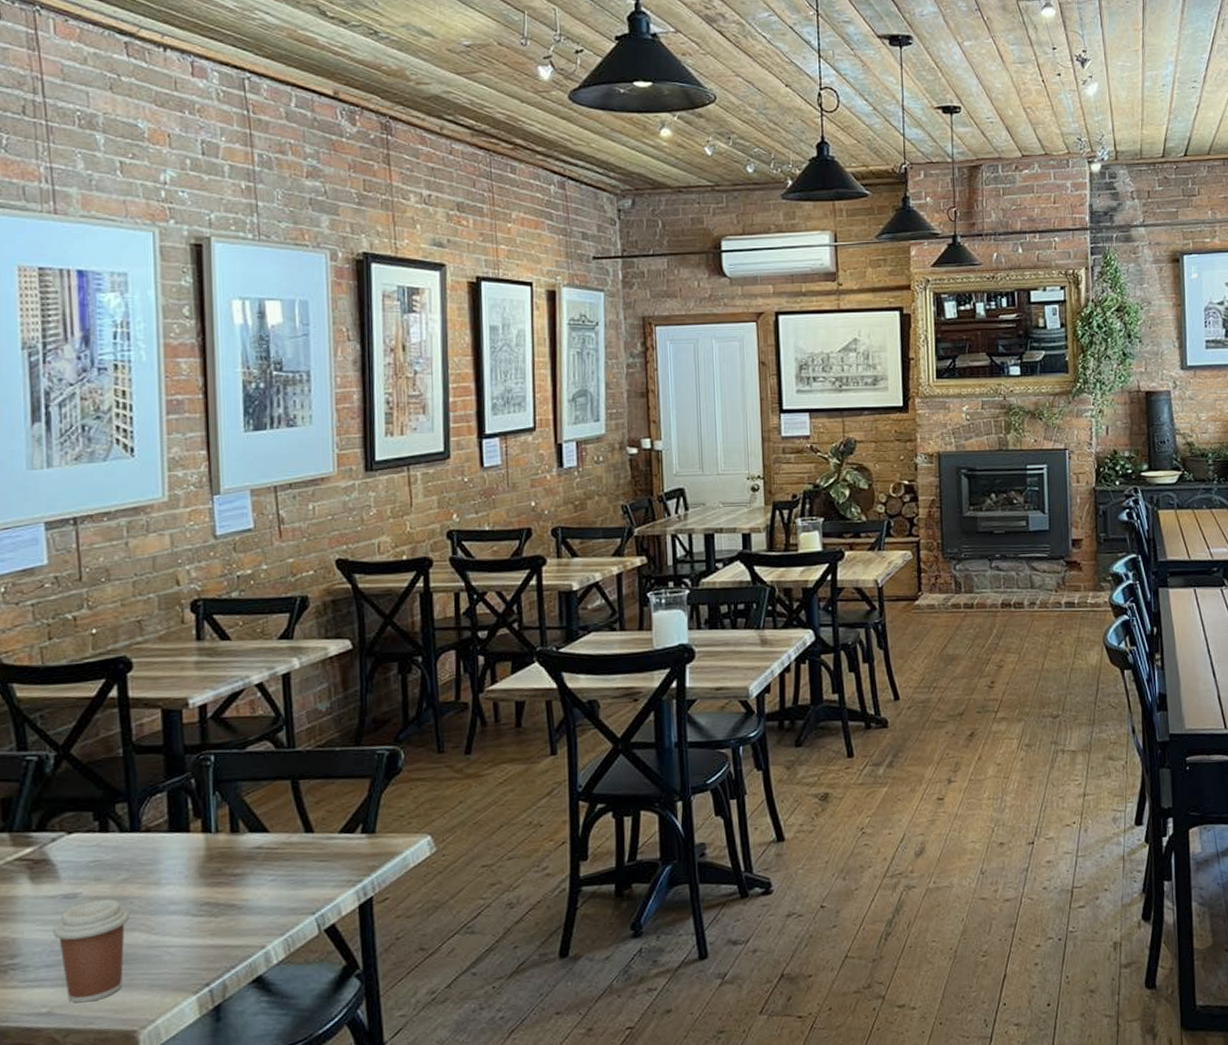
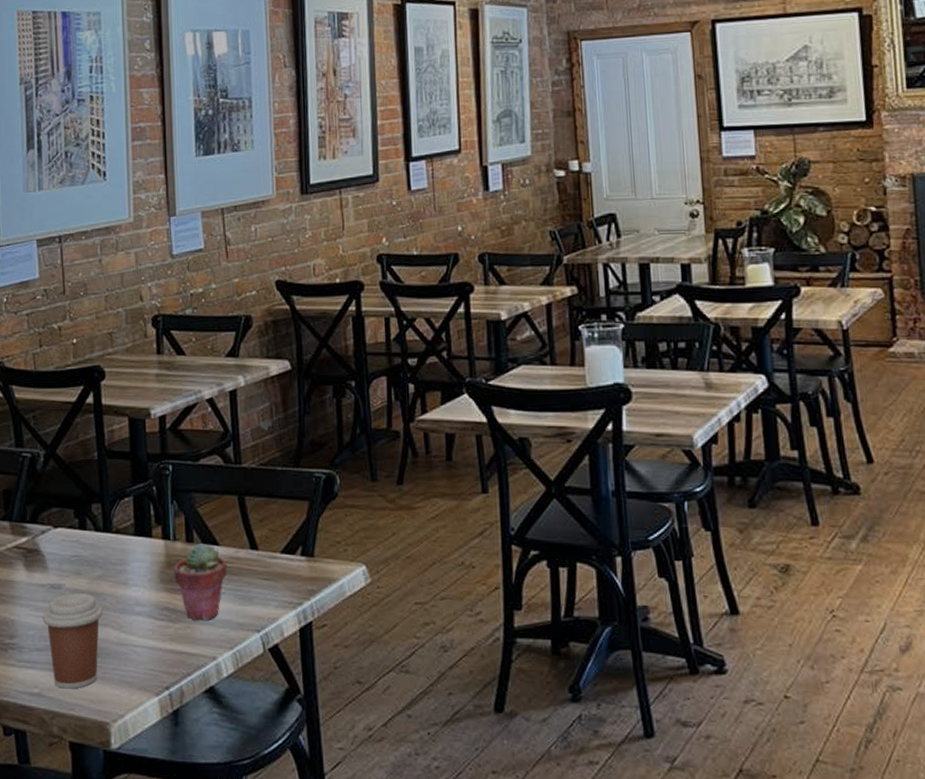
potted succulent: none [214,832,278,911] -> present [173,544,227,620]

